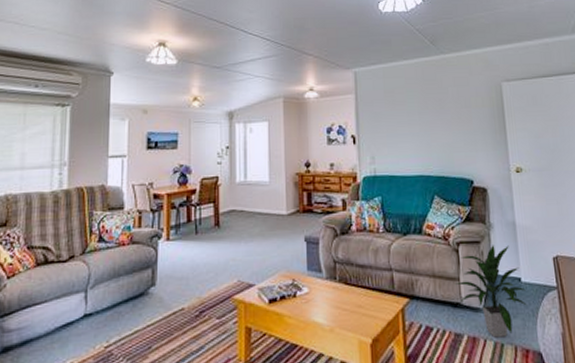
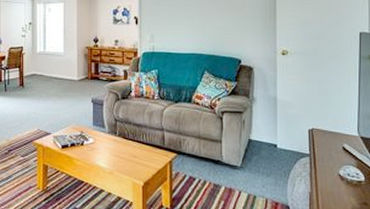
indoor plant: present [454,245,527,338] -> none [217,115,281,191]

